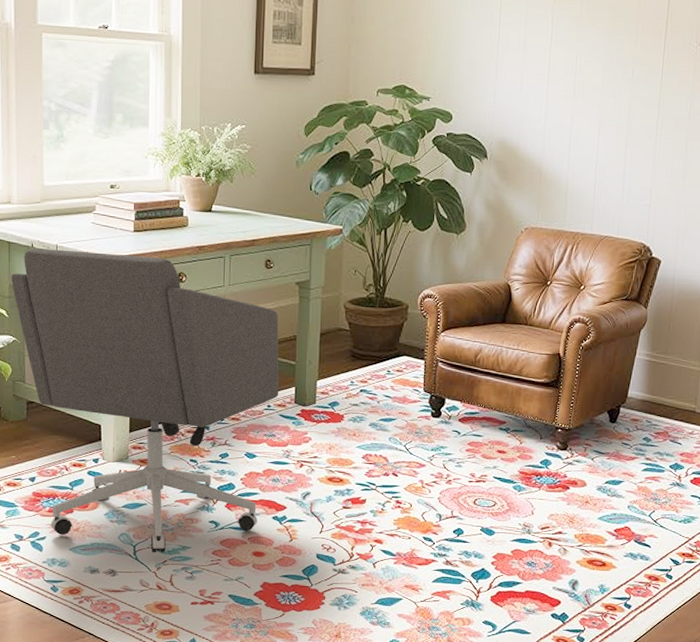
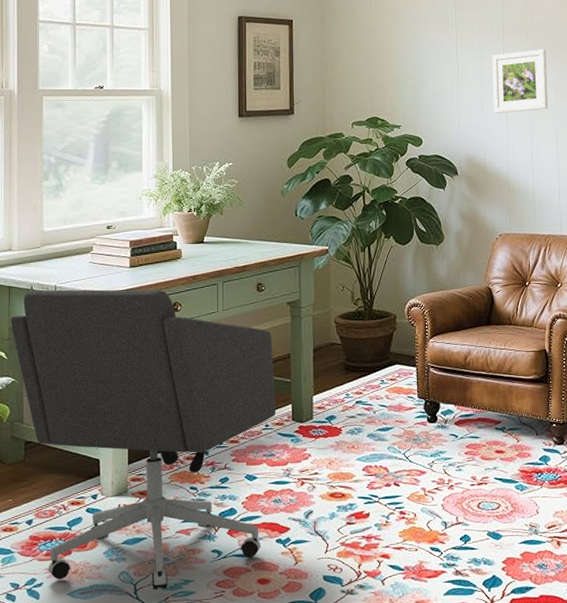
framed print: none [533,19,600,92] -> present [492,49,548,113]

